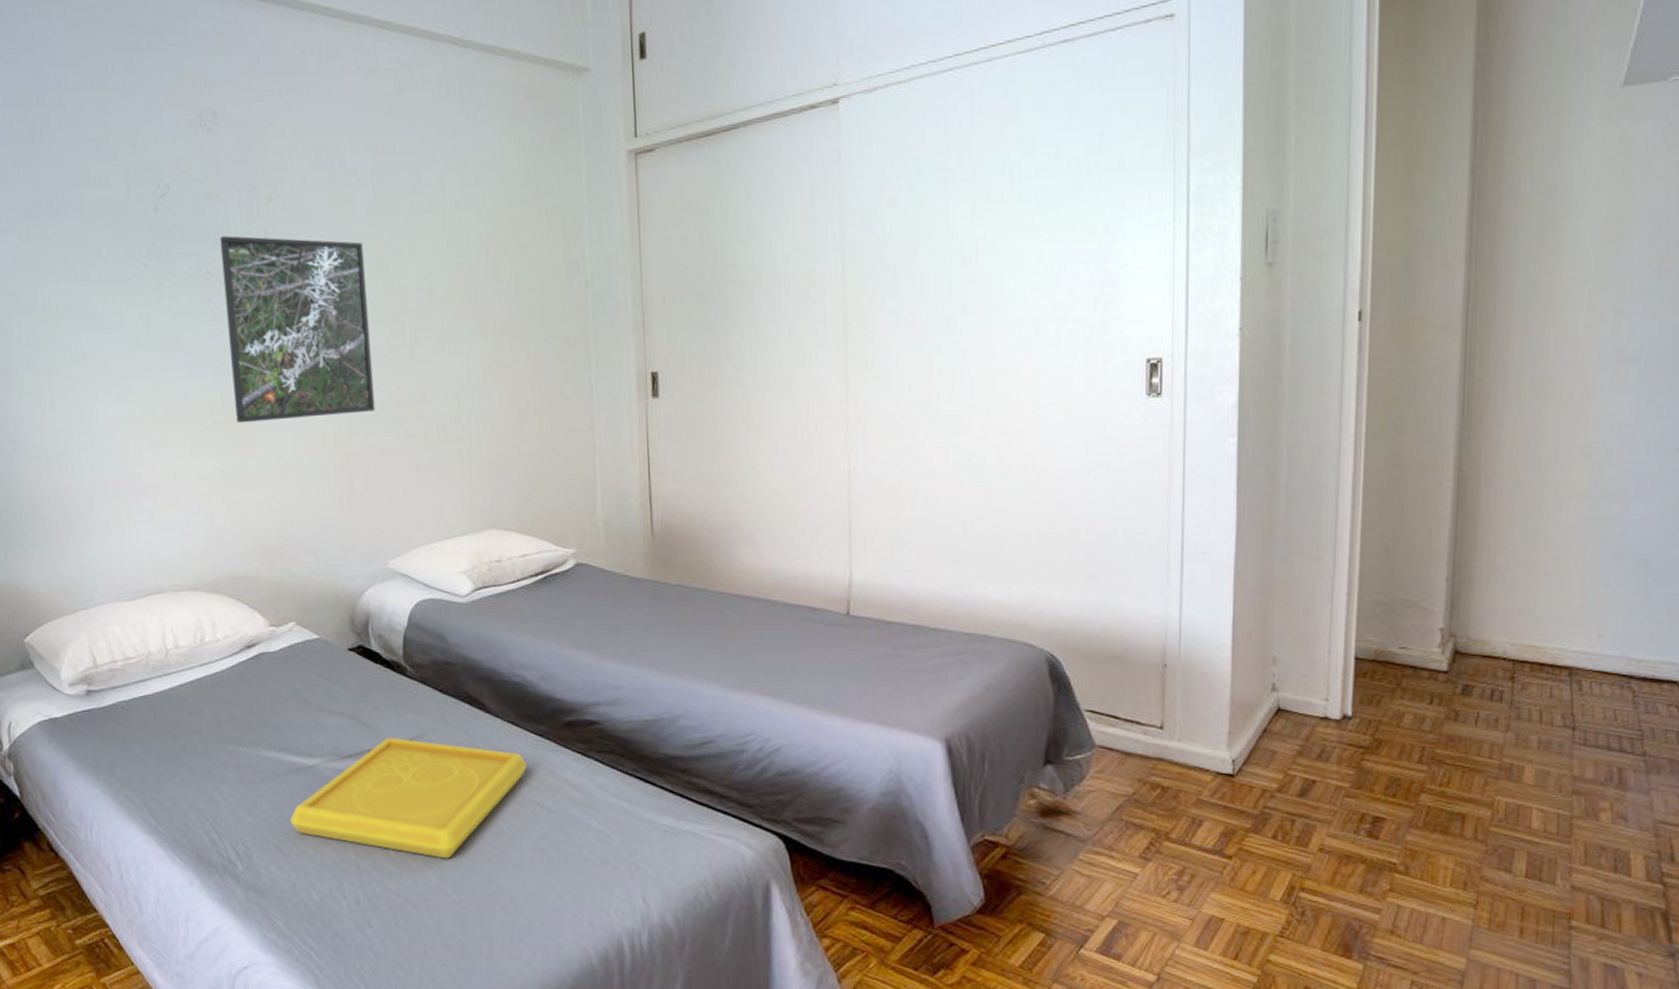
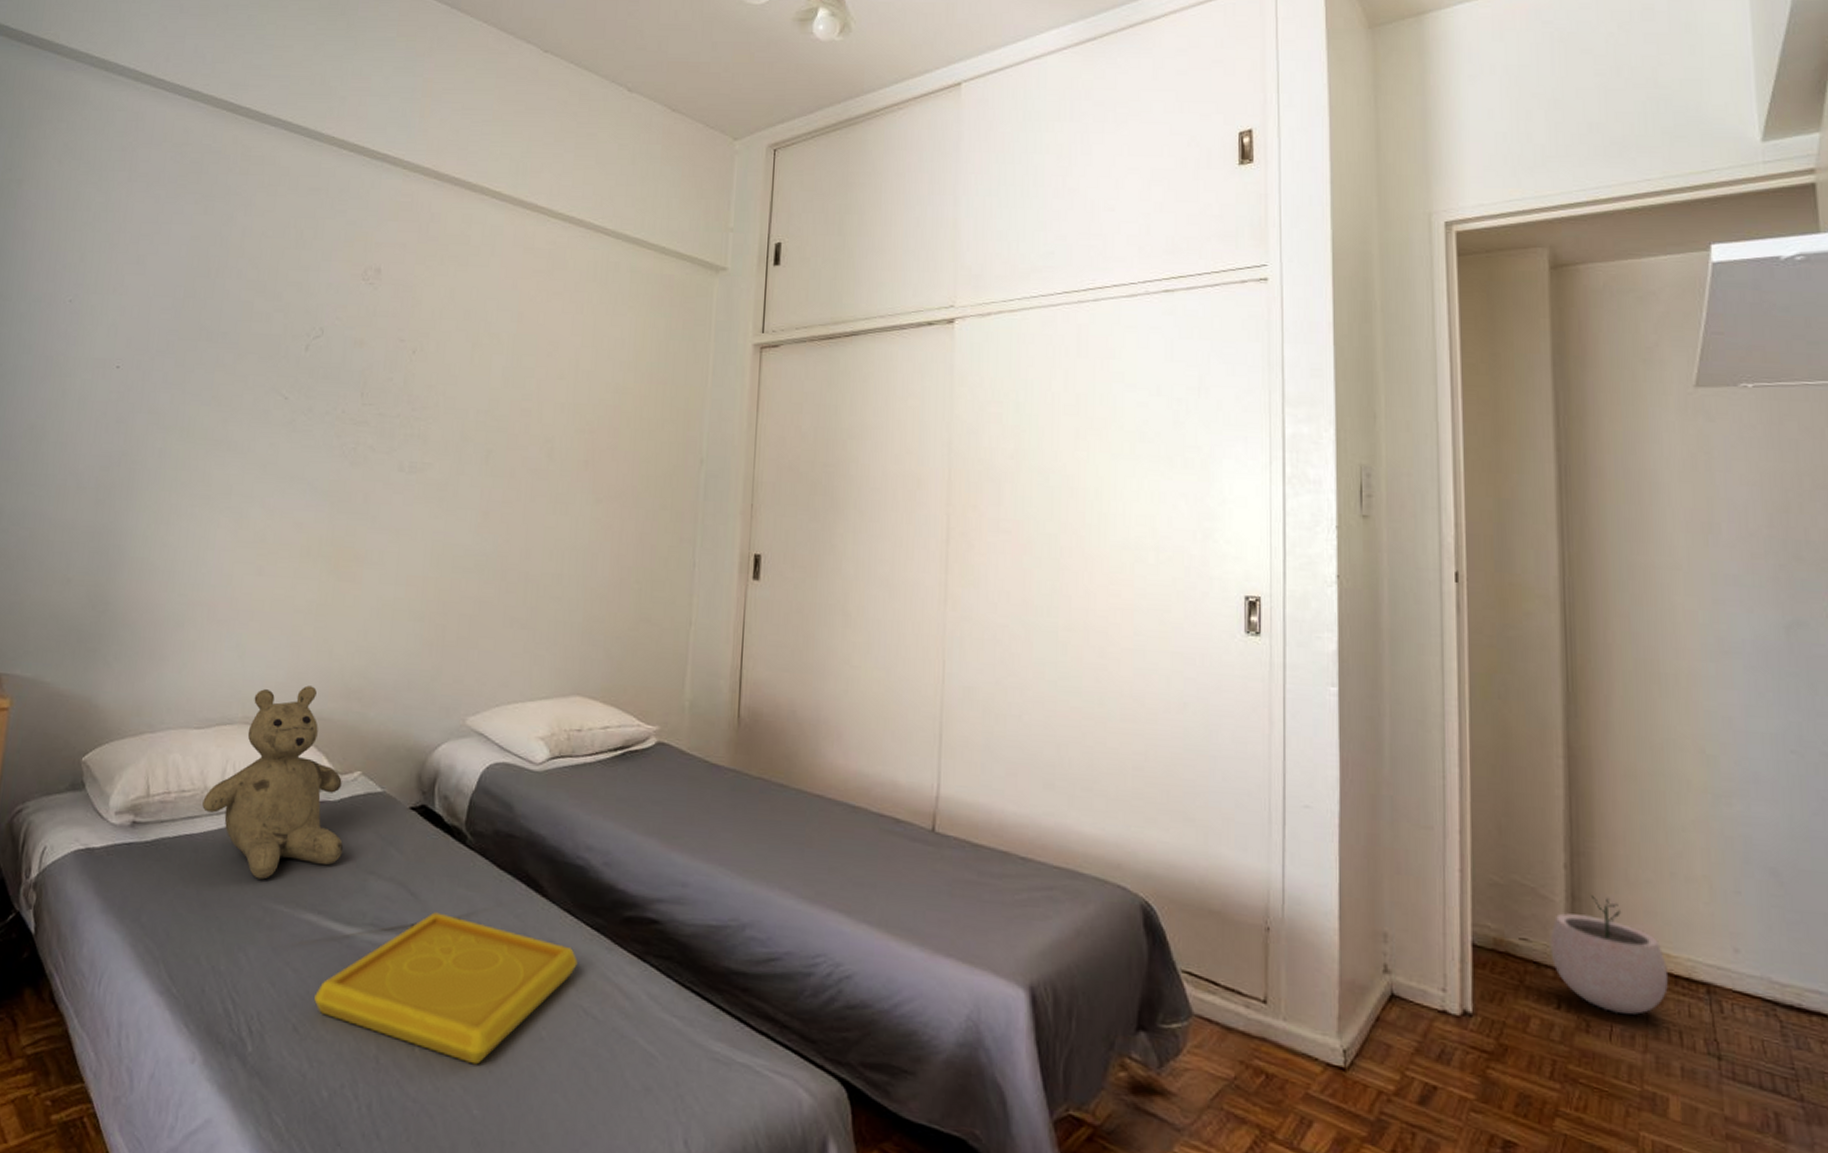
teddy bear: none [149,549,292,727] -> present [202,685,344,880]
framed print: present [219,236,376,423] -> none [343,380,494,562]
plant pot: none [1427,602,1535,701] -> present [1550,895,1669,1015]

